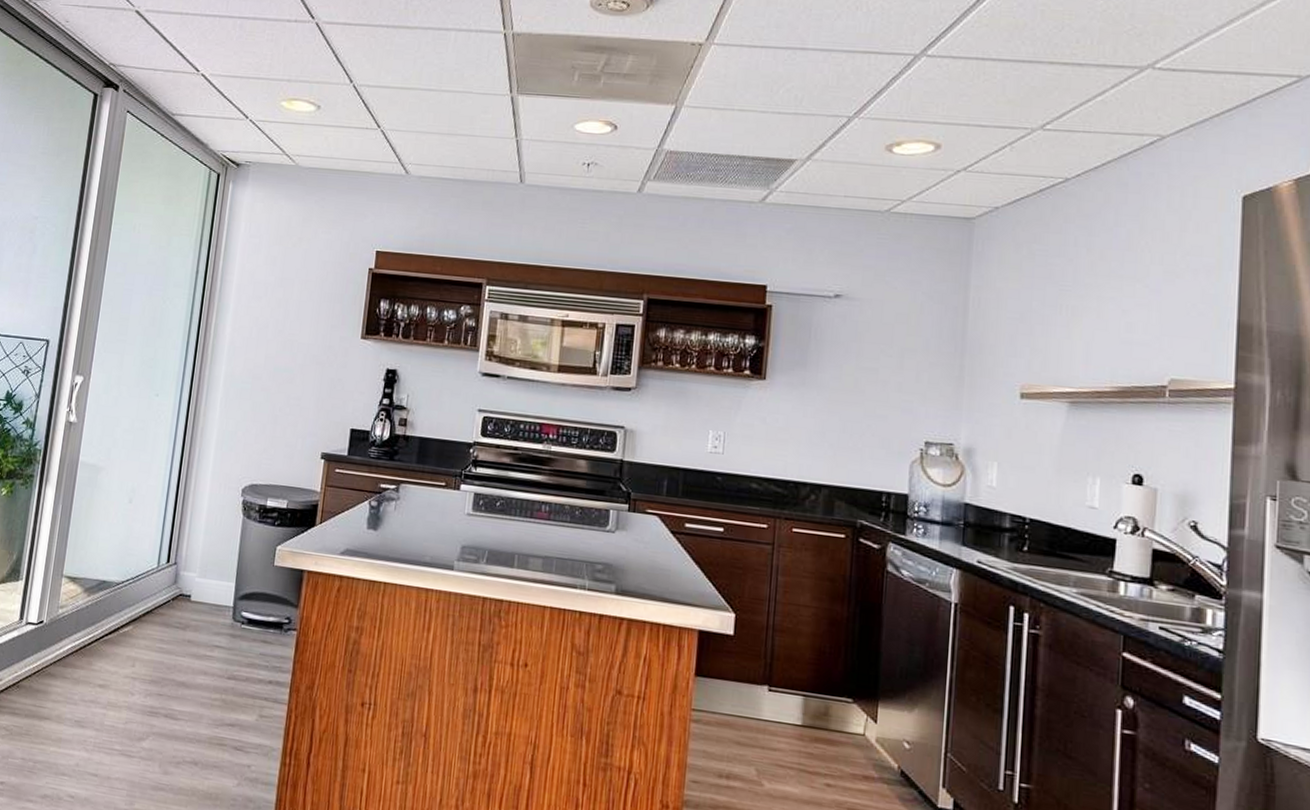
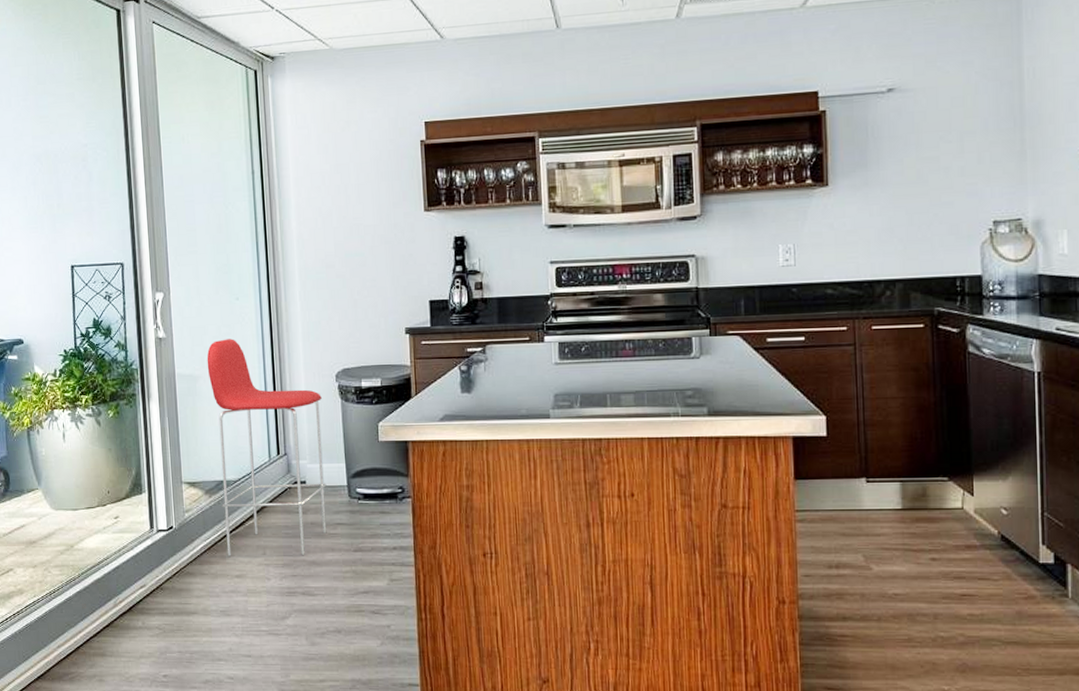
bar stool: none [94,433,224,674] -> present [206,339,327,556]

